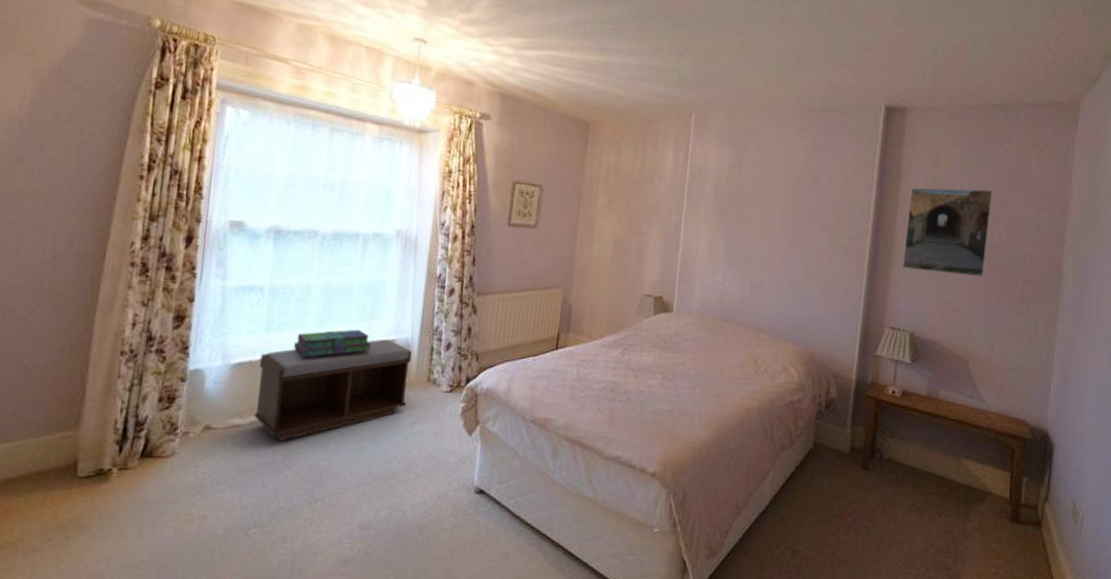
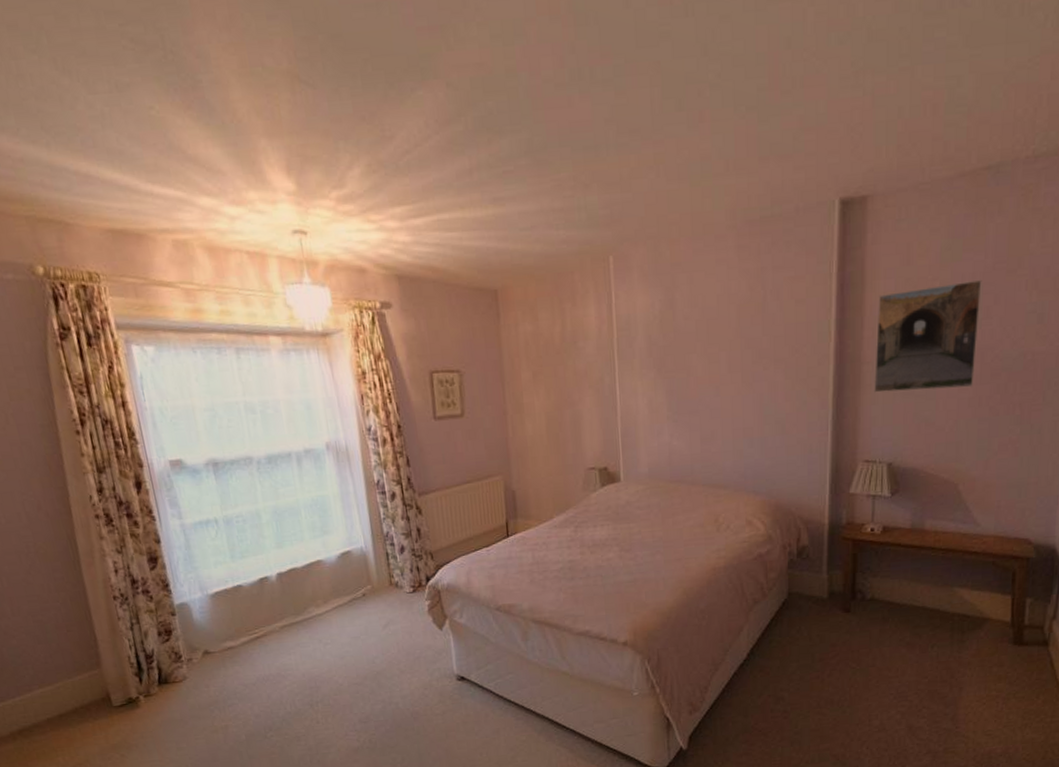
bench: present [254,339,412,441] -> none [233,551,376,656]
stack of books: present [294,329,372,357] -> none [260,546,331,579]

